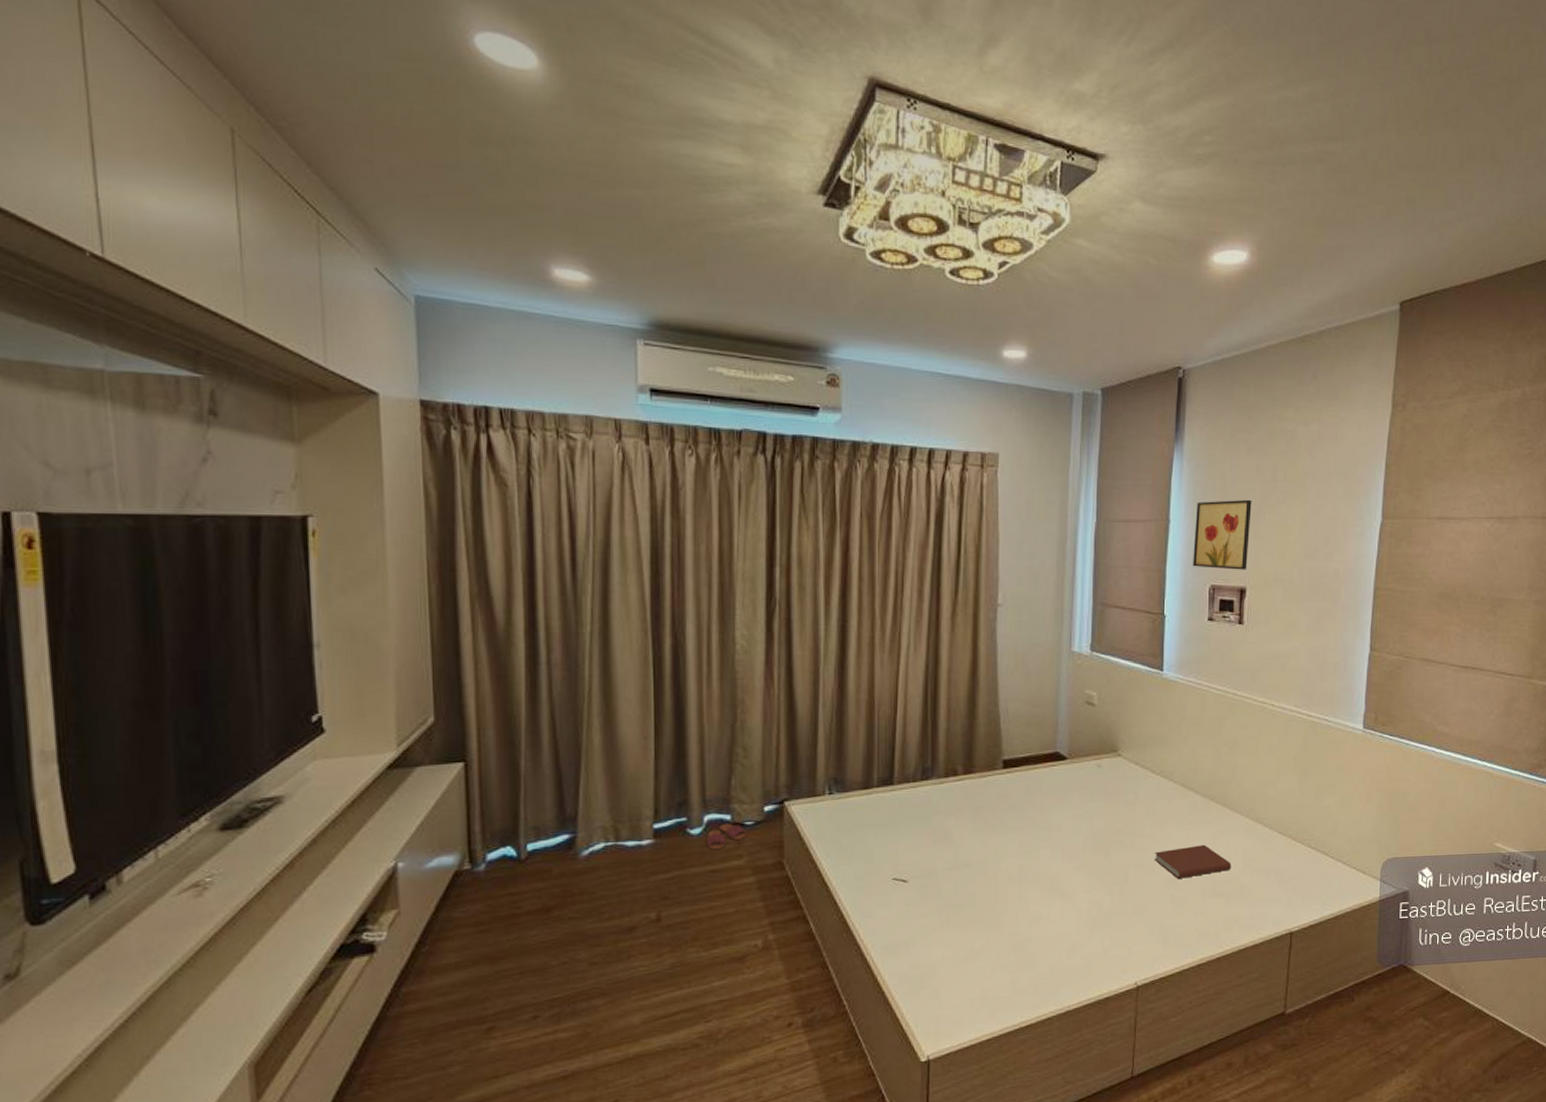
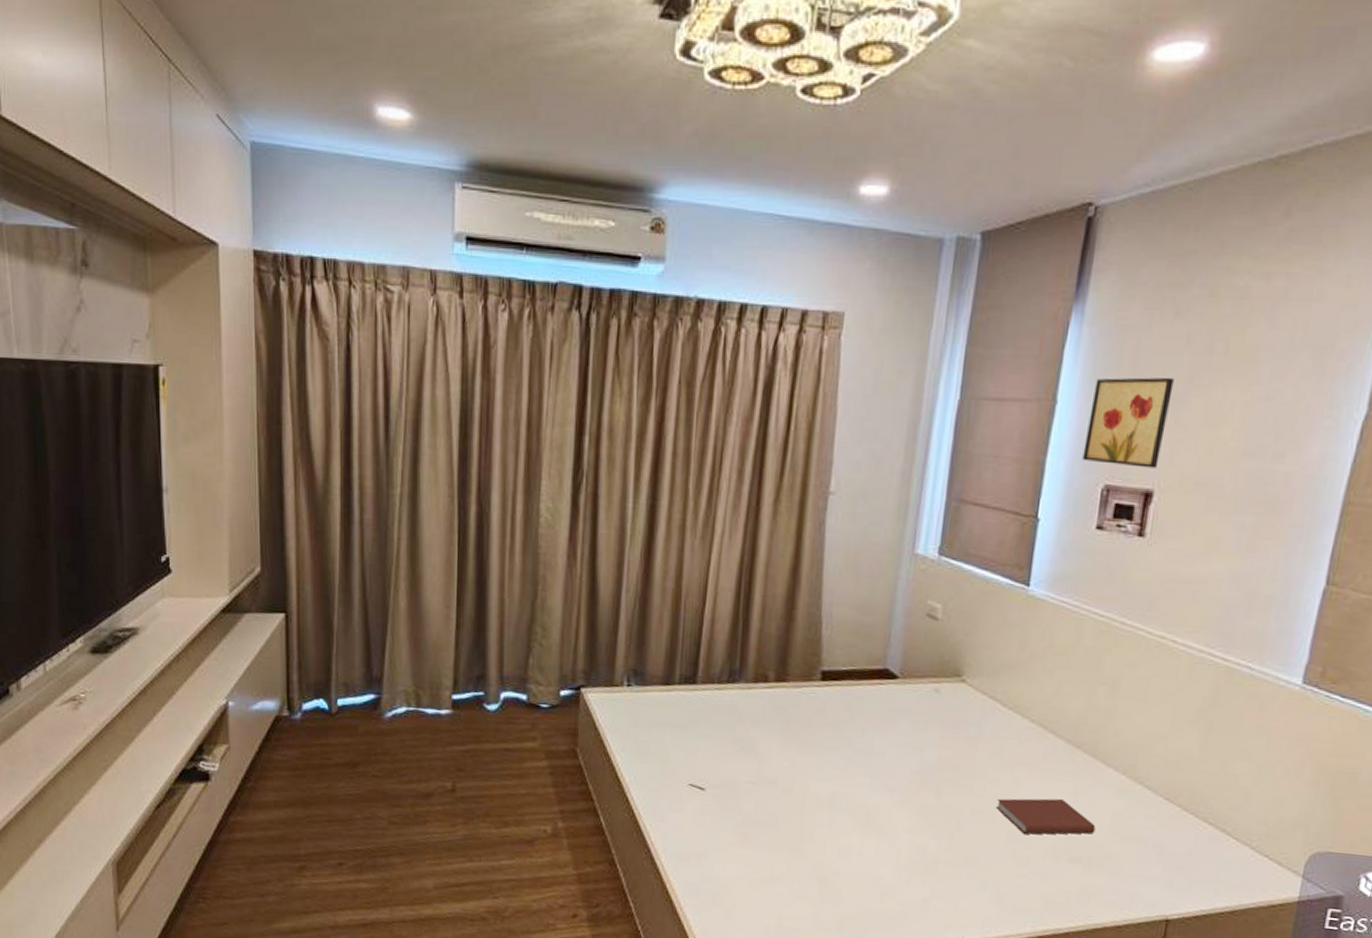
slippers: present [706,823,746,850] -> none [501,702,541,729]

